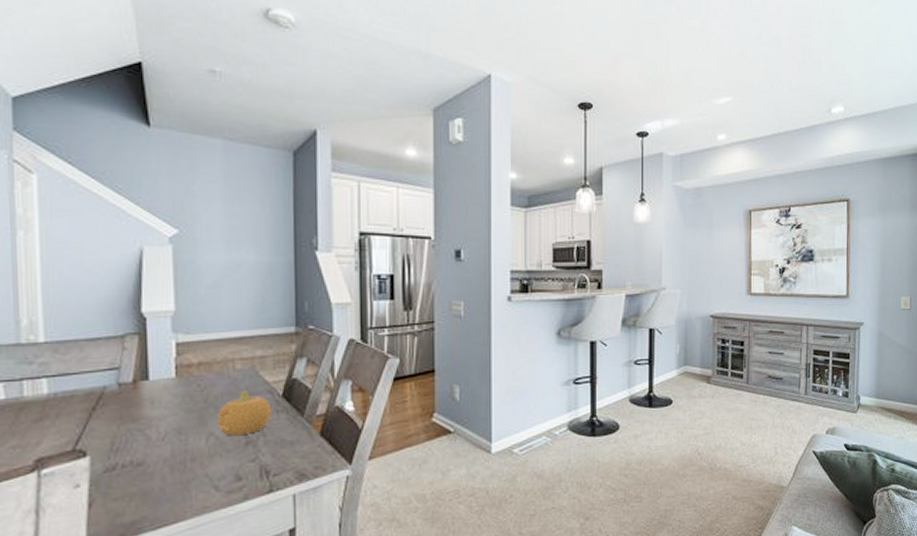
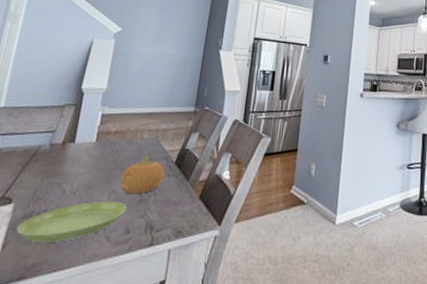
saucer: none [101,445,233,499] -> present [16,201,128,244]

